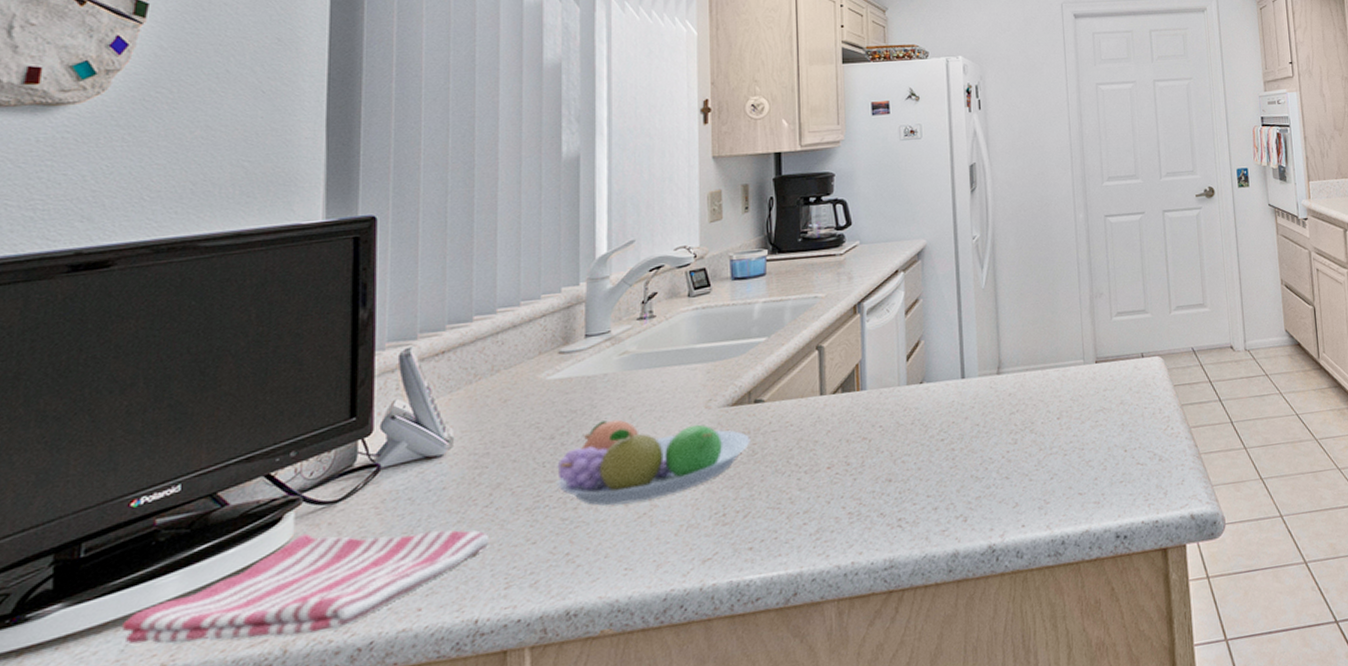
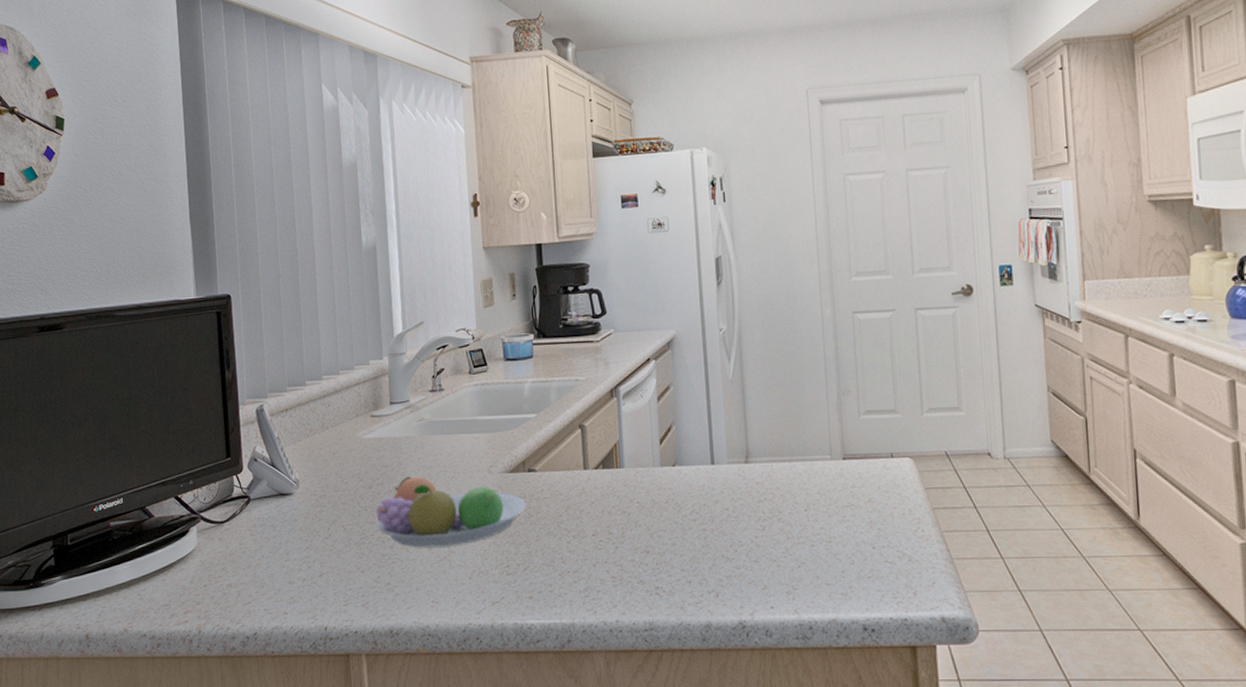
dish towel: present [121,530,490,645] -> none [97,544,331,620]

